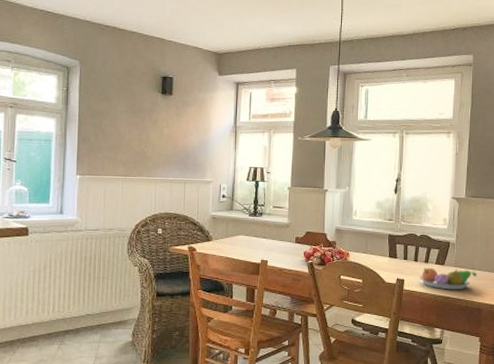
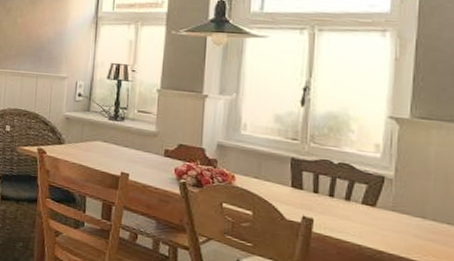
fruit bowl: present [418,268,477,290] -> none [335,207,429,244]

